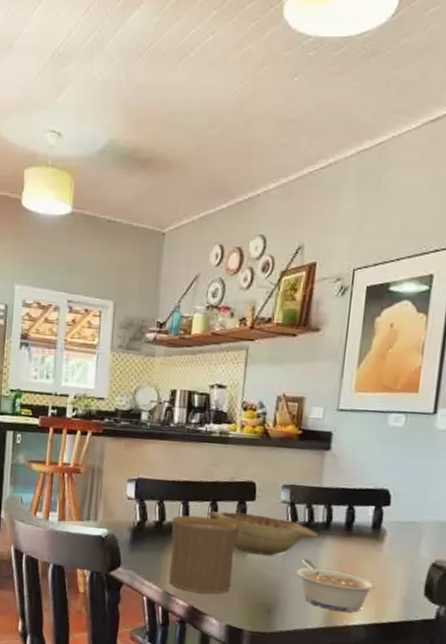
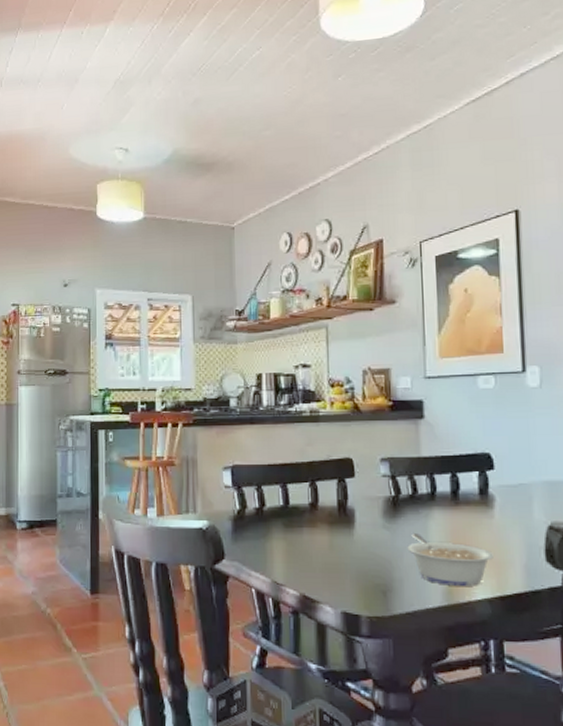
cup: present [169,515,240,594] -> none [272,498,343,579]
decorative bowl: present [206,511,319,556] -> none [306,491,425,533]

